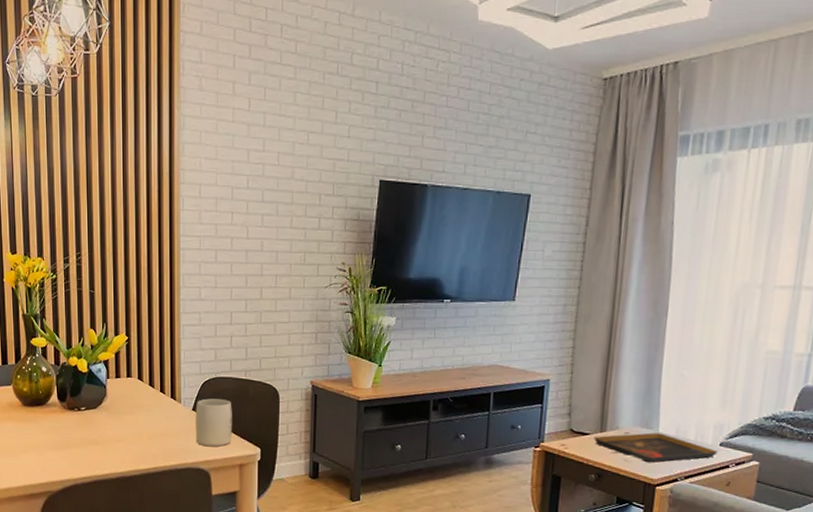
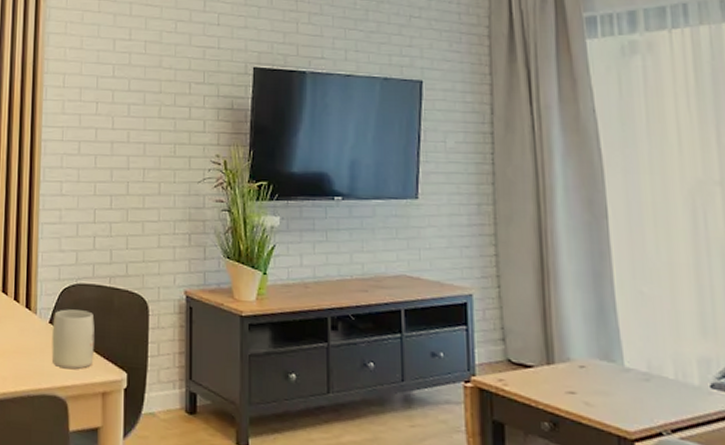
decorative tray: present [594,432,719,463] -> none [540,367,711,409]

